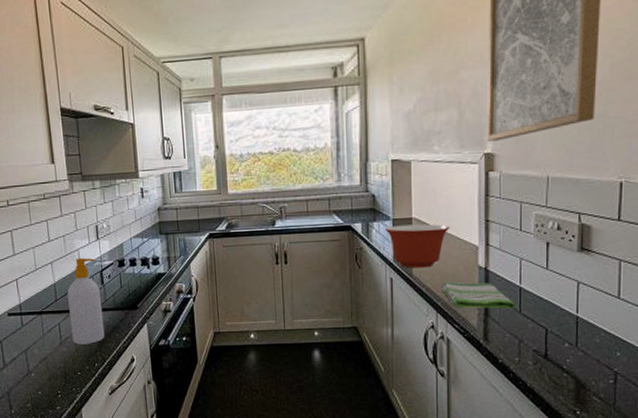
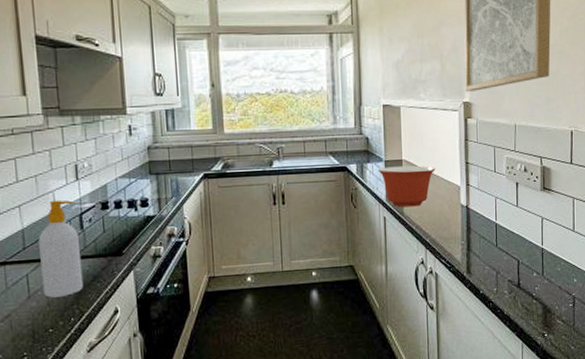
dish towel: present [440,282,515,309] -> none [429,219,492,244]

